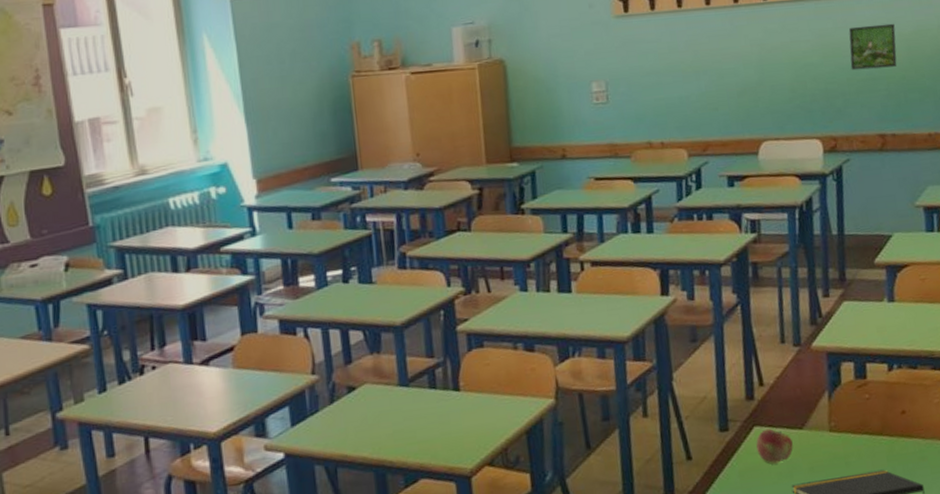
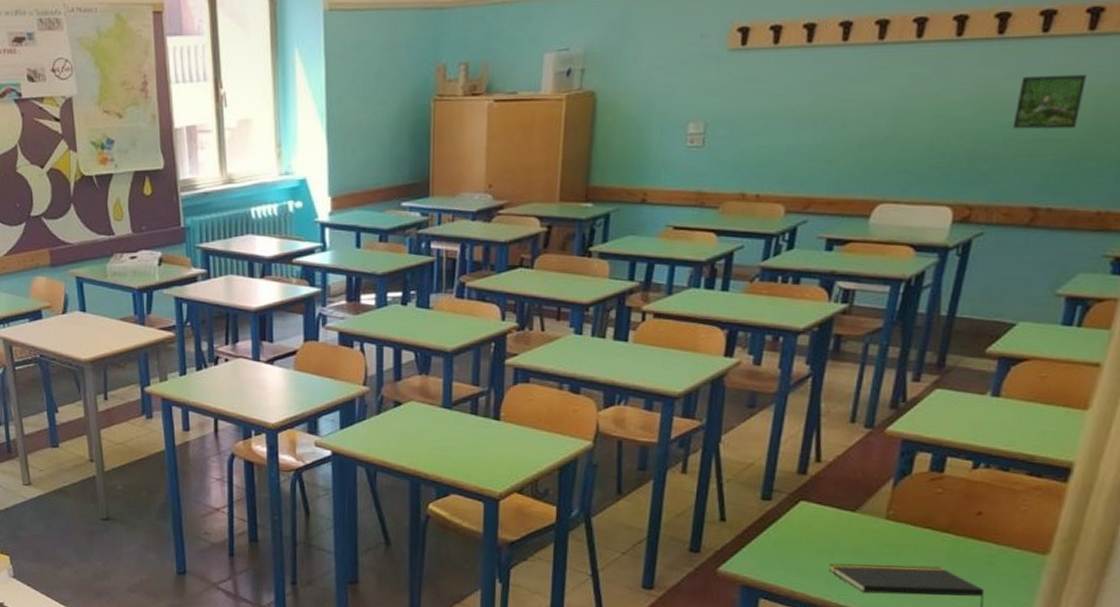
fruit: present [756,428,793,465] -> none [799,505,841,541]

